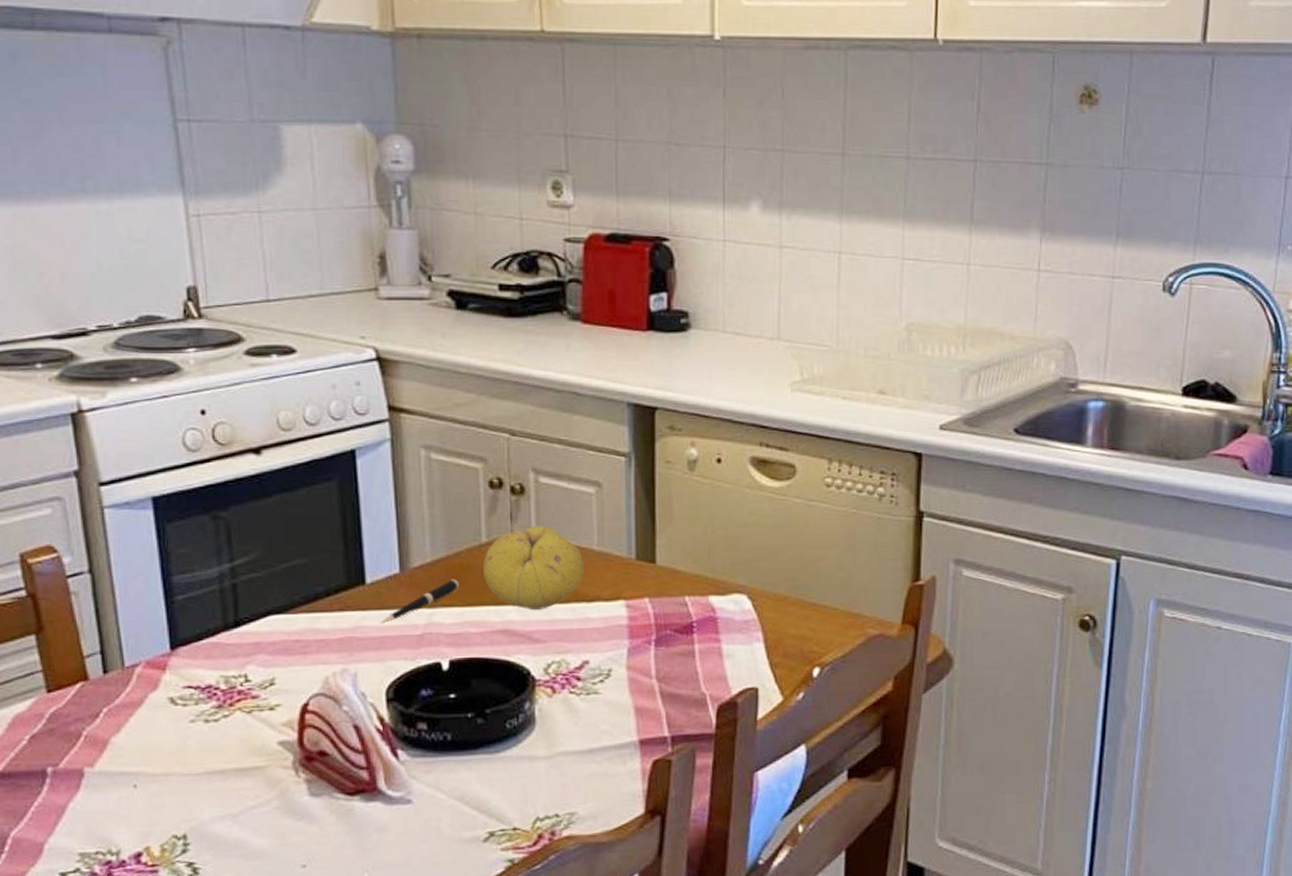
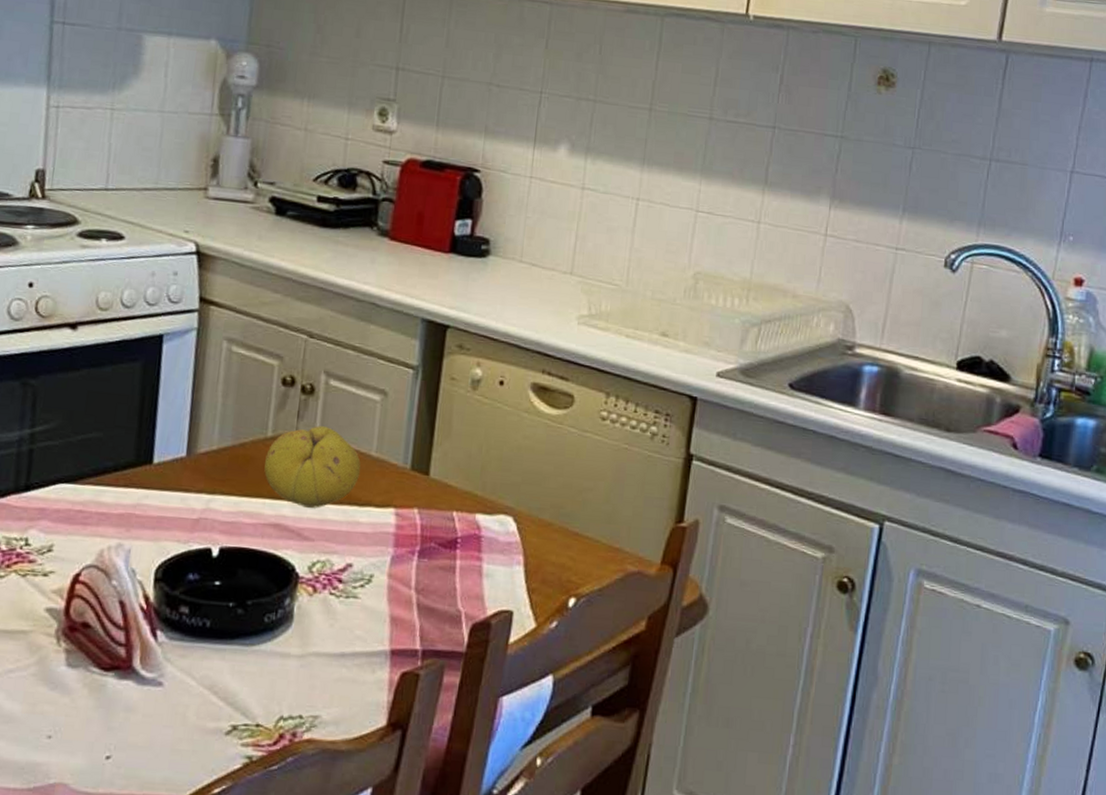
pen: present [380,579,459,625] -> none [160,468,240,505]

